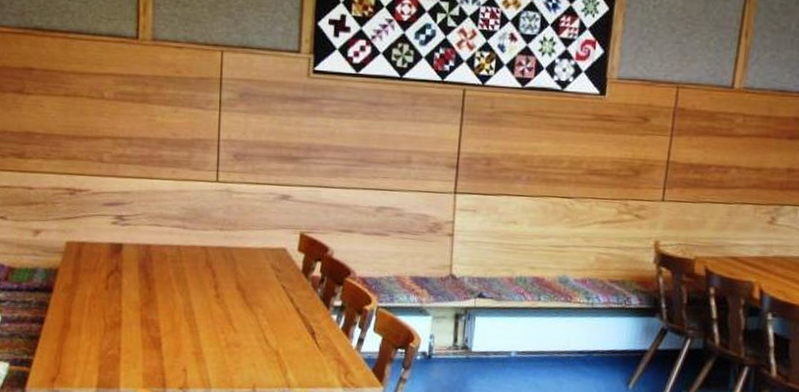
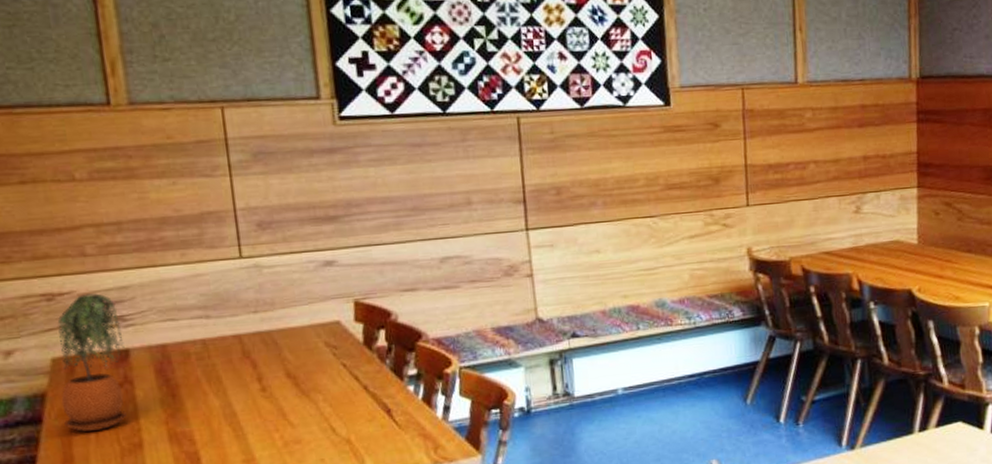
potted plant: none [68,193,120,306] -> present [57,293,127,433]

